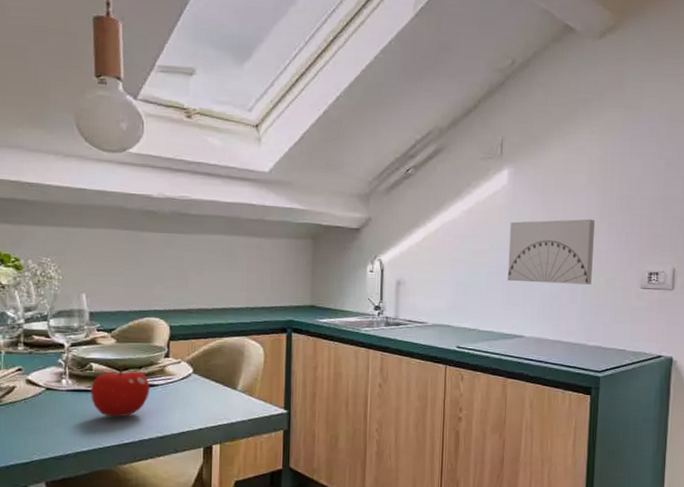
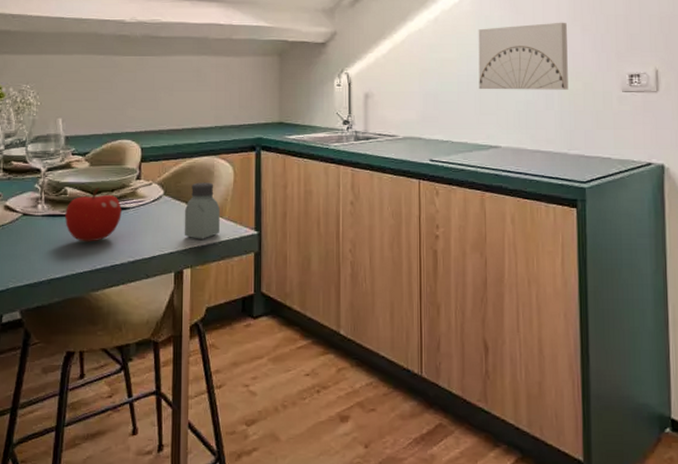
saltshaker: none [213,362,250,417] -> present [184,182,220,239]

